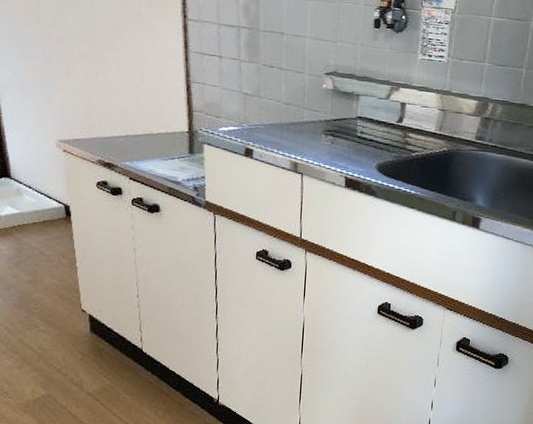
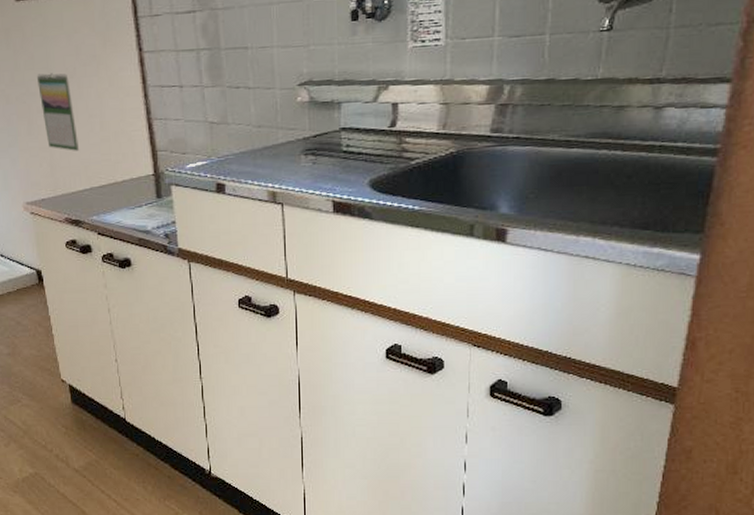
calendar: none [80,21,118,99] -> present [36,73,80,151]

